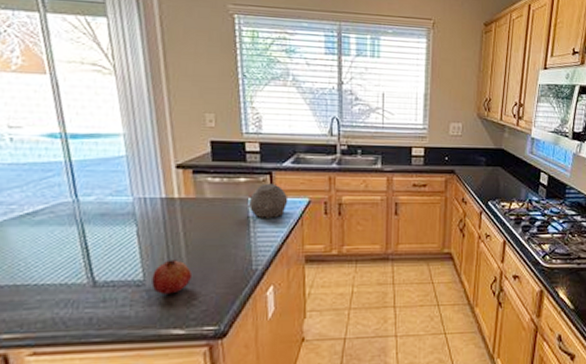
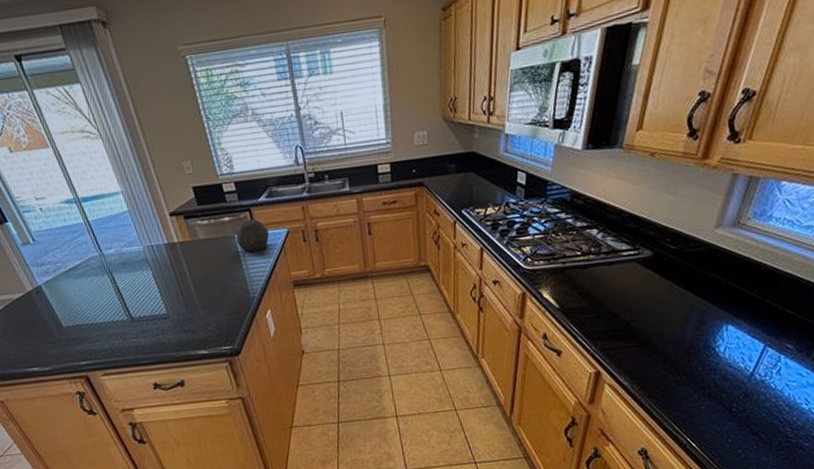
fruit: present [151,260,193,294] -> none [173,295,204,324]

